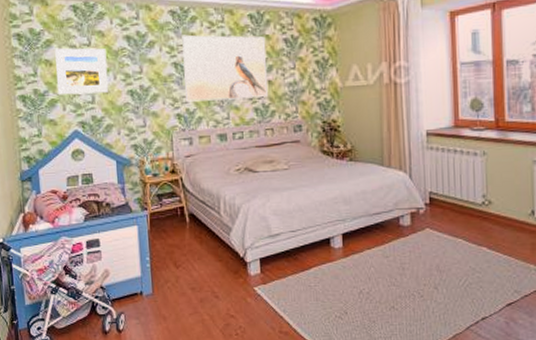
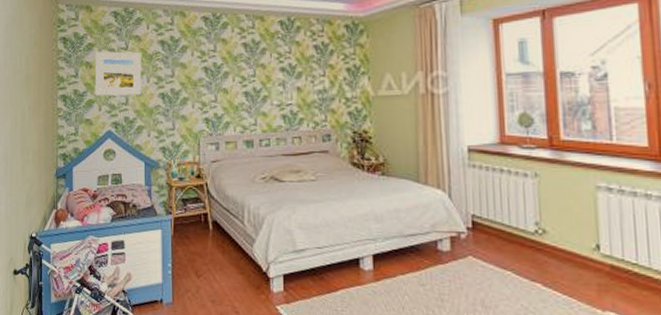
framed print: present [182,34,268,102] -> none [213,40,296,107]

